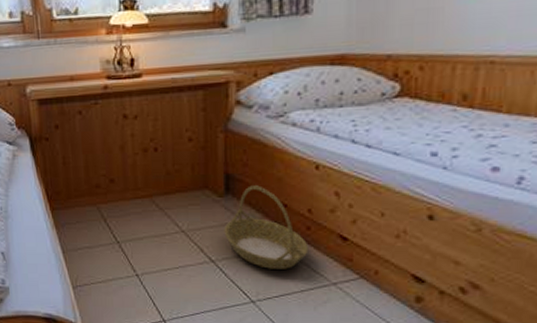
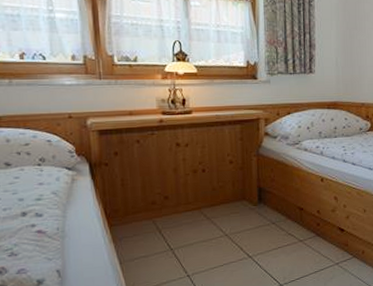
basket: present [223,185,309,269] -> none [258,195,319,258]

